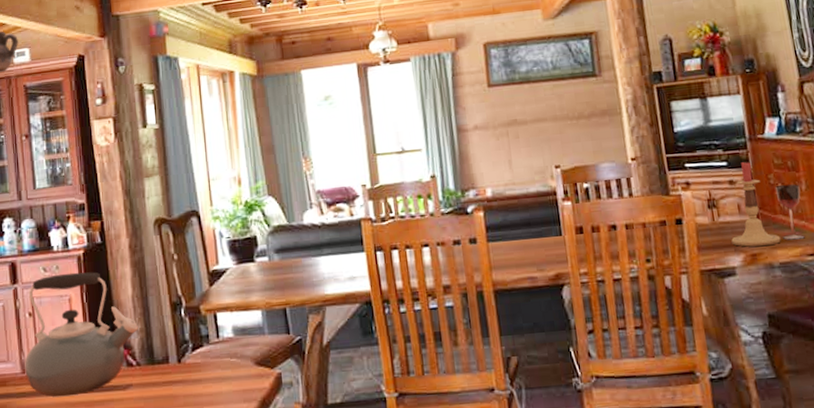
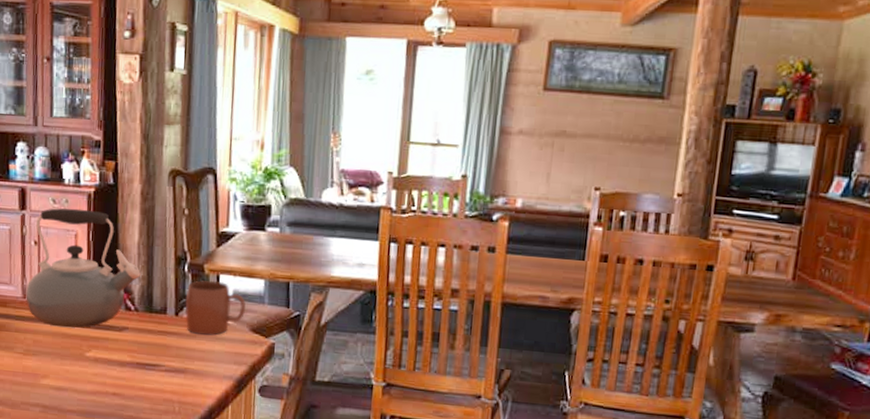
mug: none [185,320,247,378] -> present [184,280,246,335]
candlestick: present [731,161,781,247] -> none [759,218,812,310]
wineglass: present [775,184,805,240] -> none [814,249,848,309]

